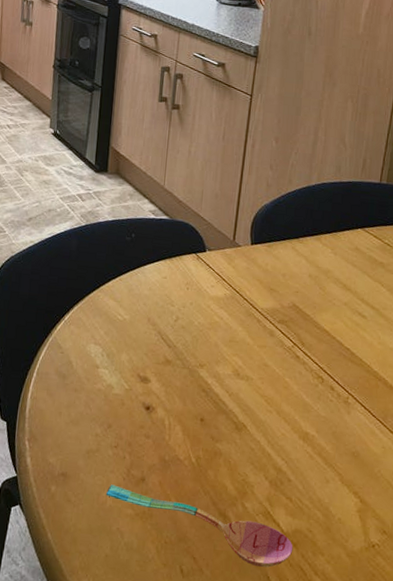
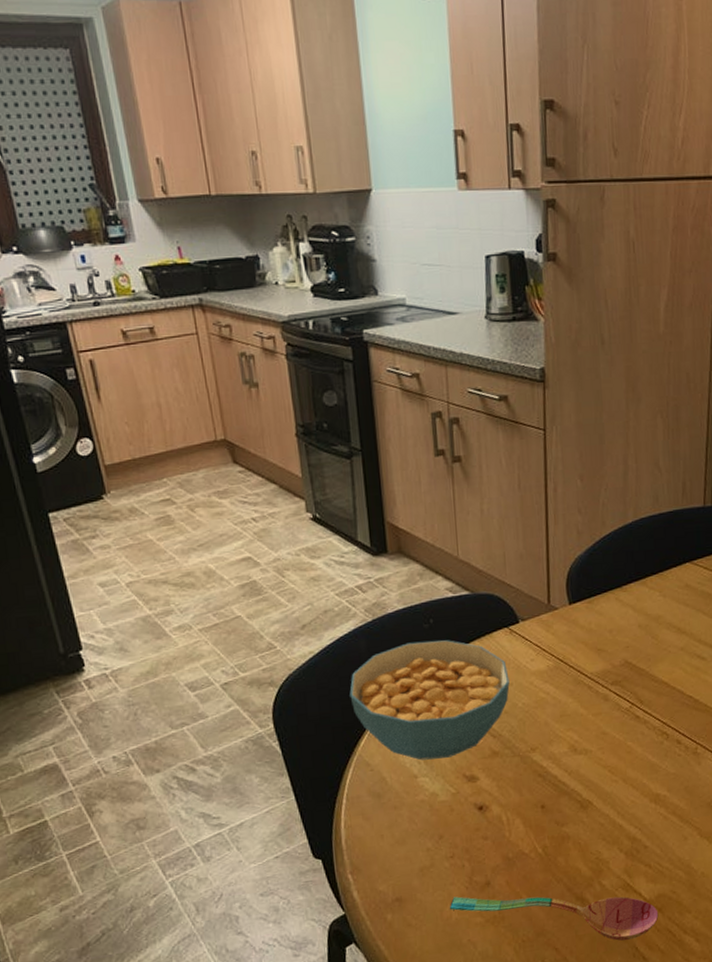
cereal bowl: none [56,249,190,357] -> present [349,640,510,760]

